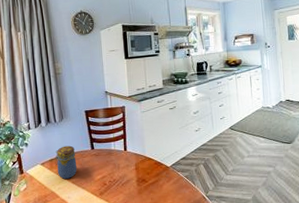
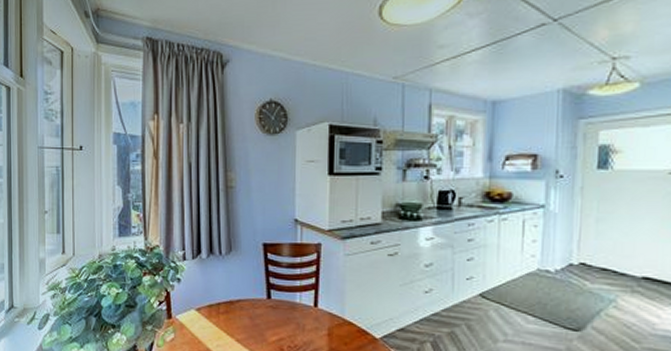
jar: present [55,145,77,179] -> none [215,288,245,334]

